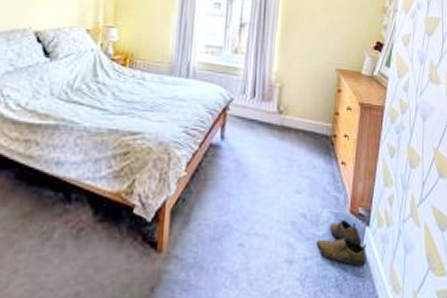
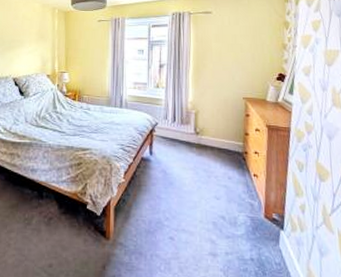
shoe: present [315,220,366,268] -> none [235,223,283,265]

